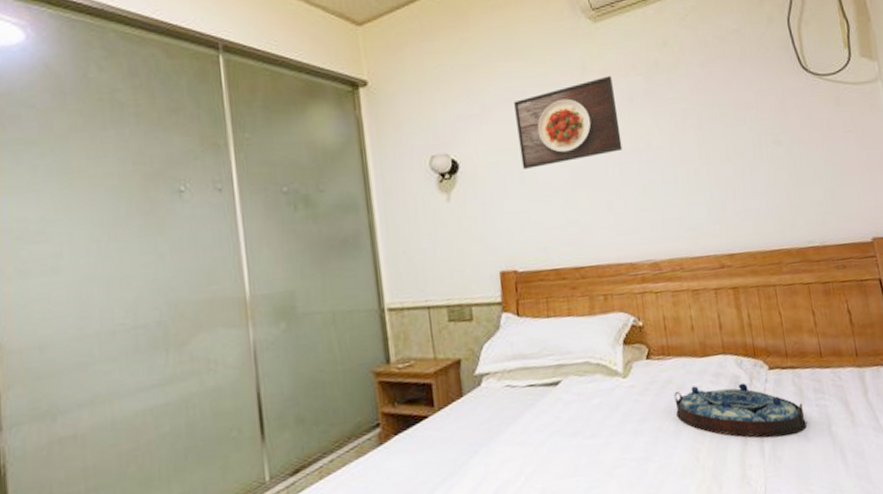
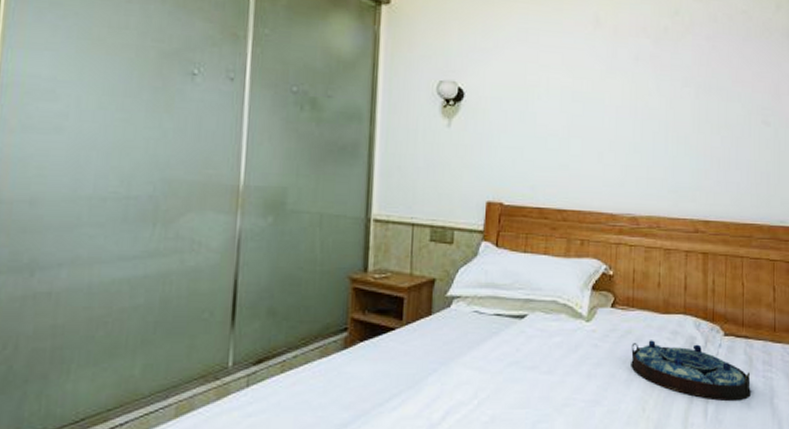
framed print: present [514,75,623,169] -> none [524,33,622,109]

